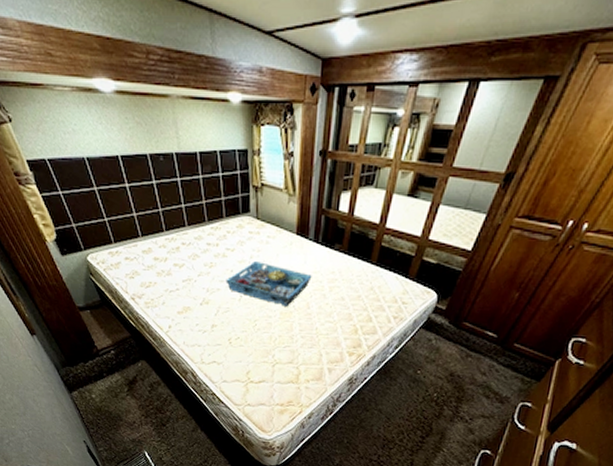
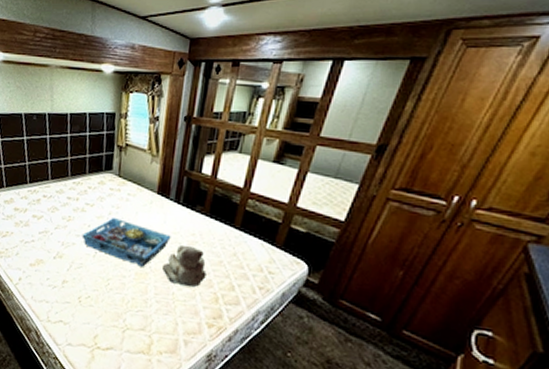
teddy bear: none [306,283,346,321] -> present [162,244,207,287]

